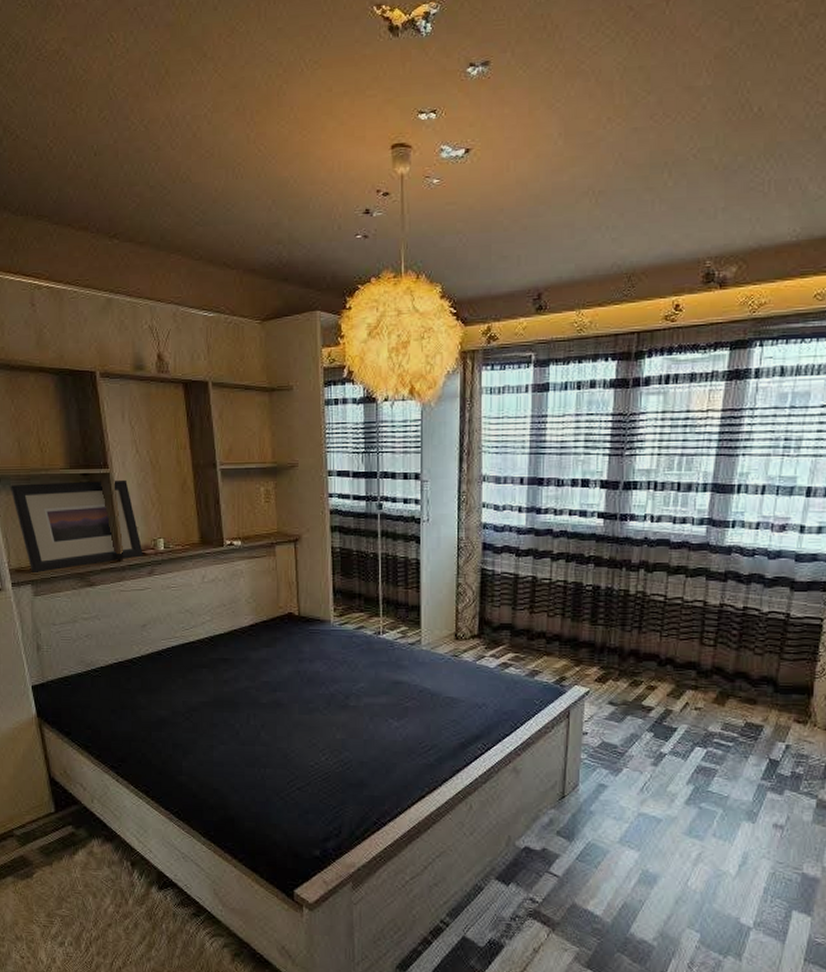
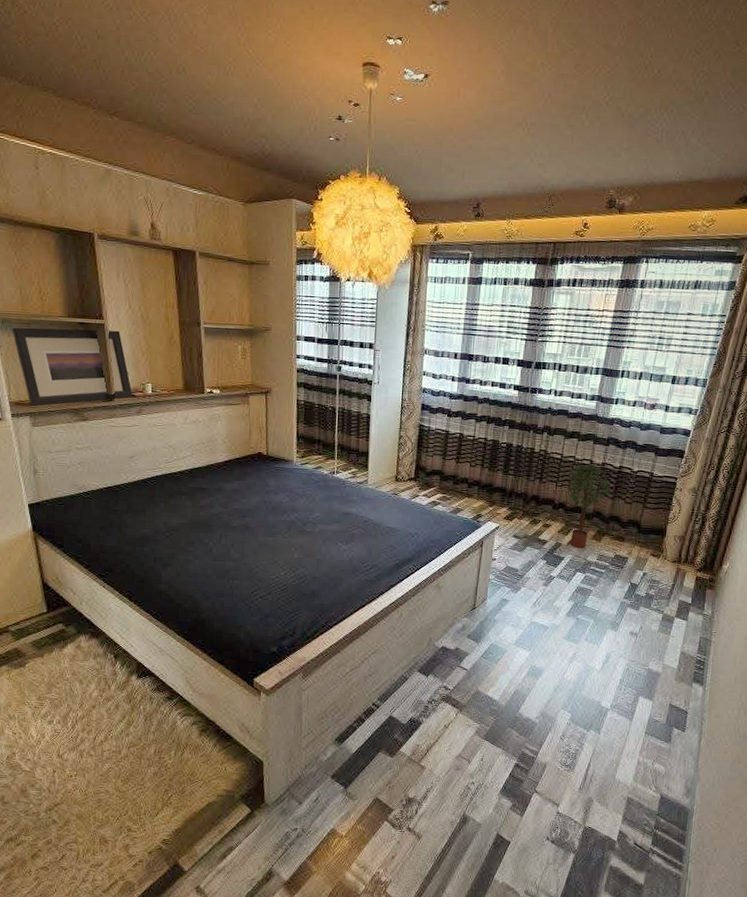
potted tree: none [674,606,733,715] -> present [566,464,611,548]

